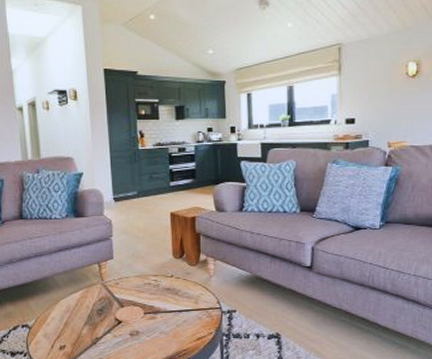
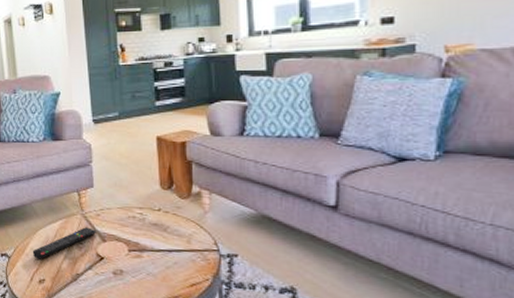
remote control: none [53,295,115,328] -> present [32,227,96,260]

